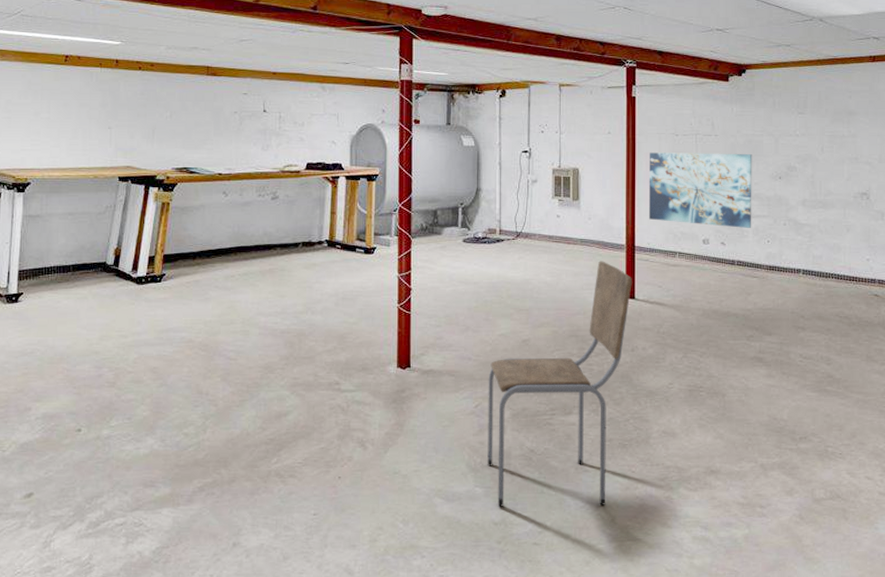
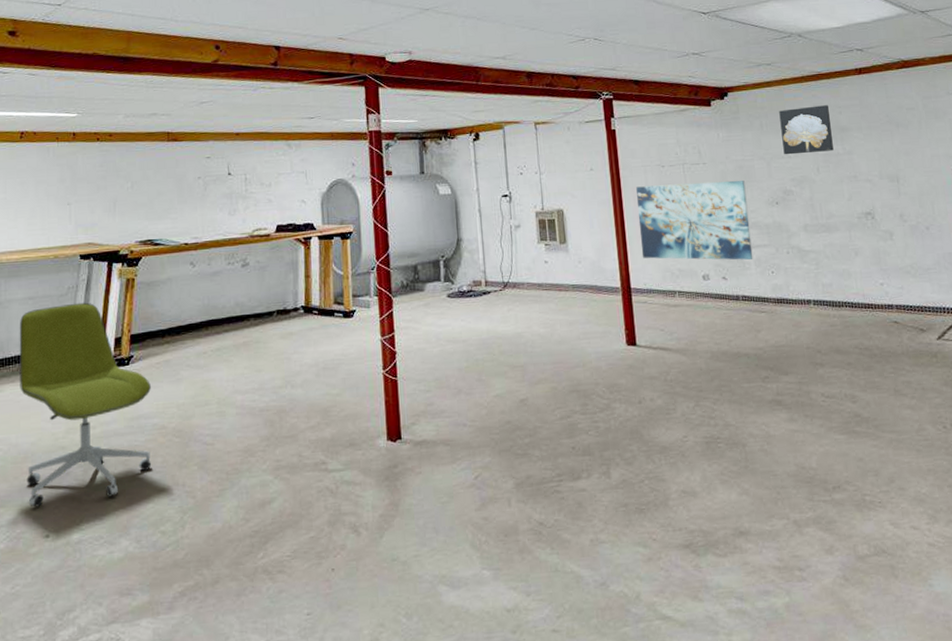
office chair: none [58,221,181,404] -> present [19,302,152,508]
dining chair: present [487,261,632,507] -> none [486,306,632,591]
wall art: none [792,89,839,133] -> present [779,105,834,155]

